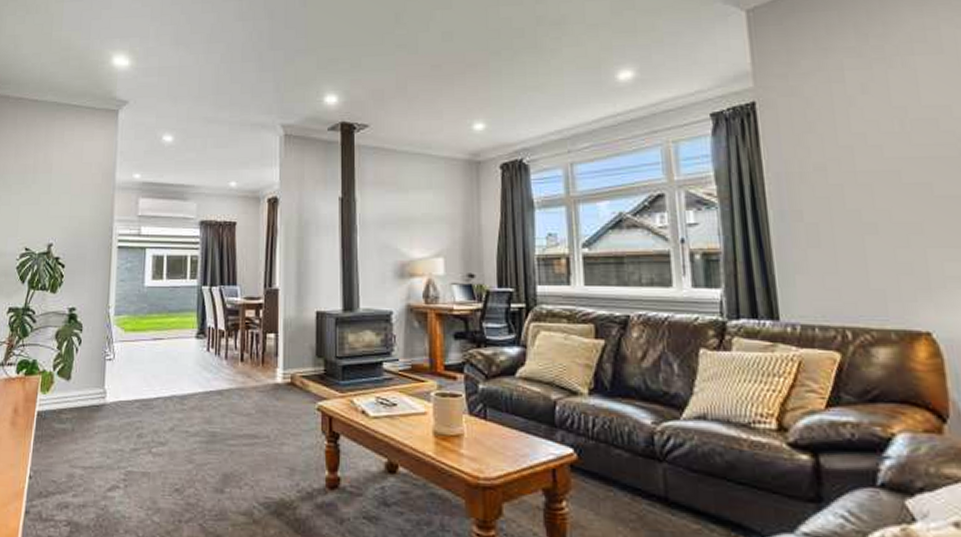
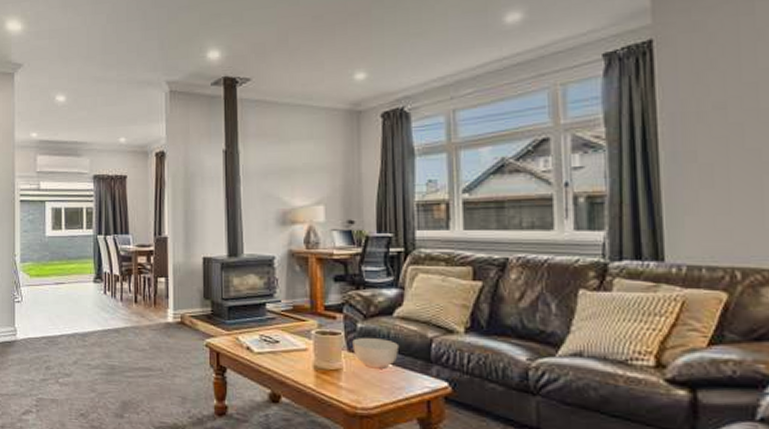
bowl: none [474,399,523,434] -> present [352,337,400,369]

